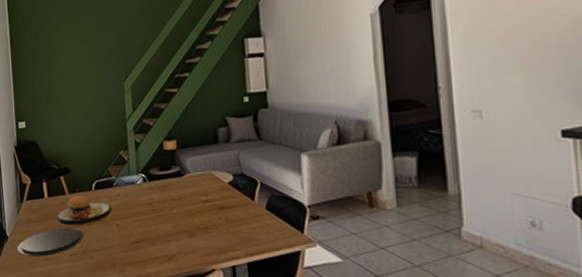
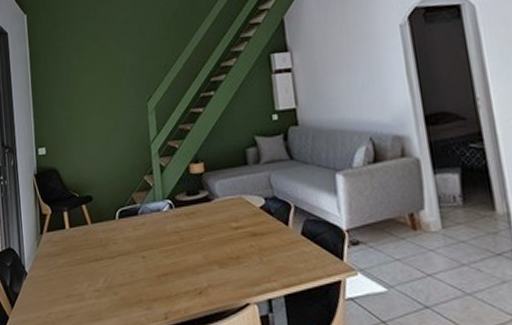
plate: present [17,228,85,257] -> none [37,261,109,294]
plate: present [57,188,112,225] -> none [79,218,137,258]

